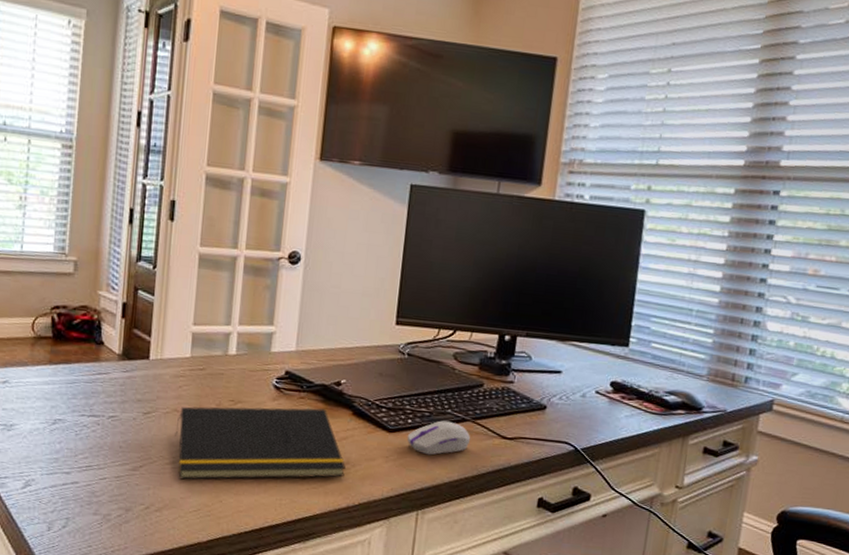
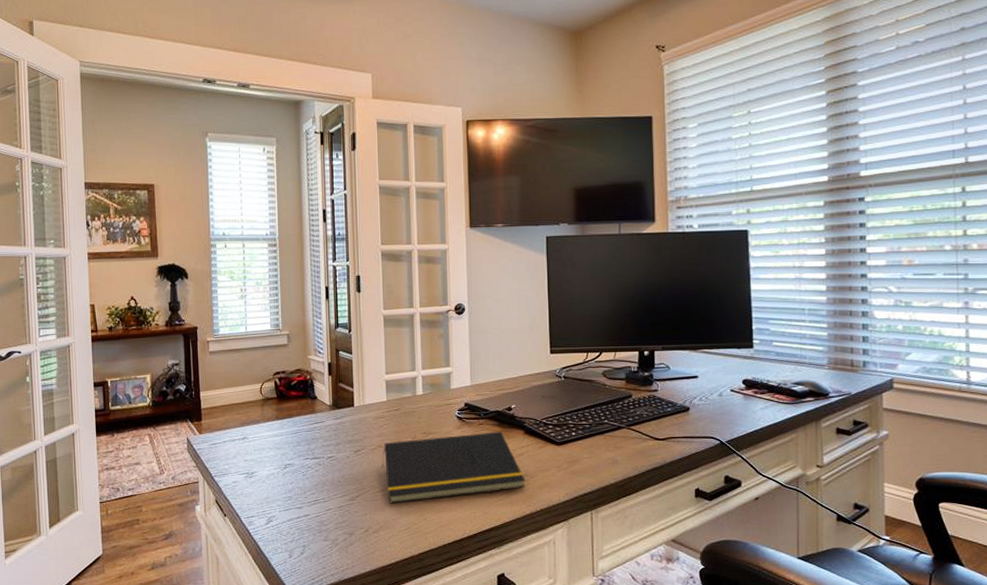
computer mouse: present [407,420,471,455] -> none [573,430,628,461]

